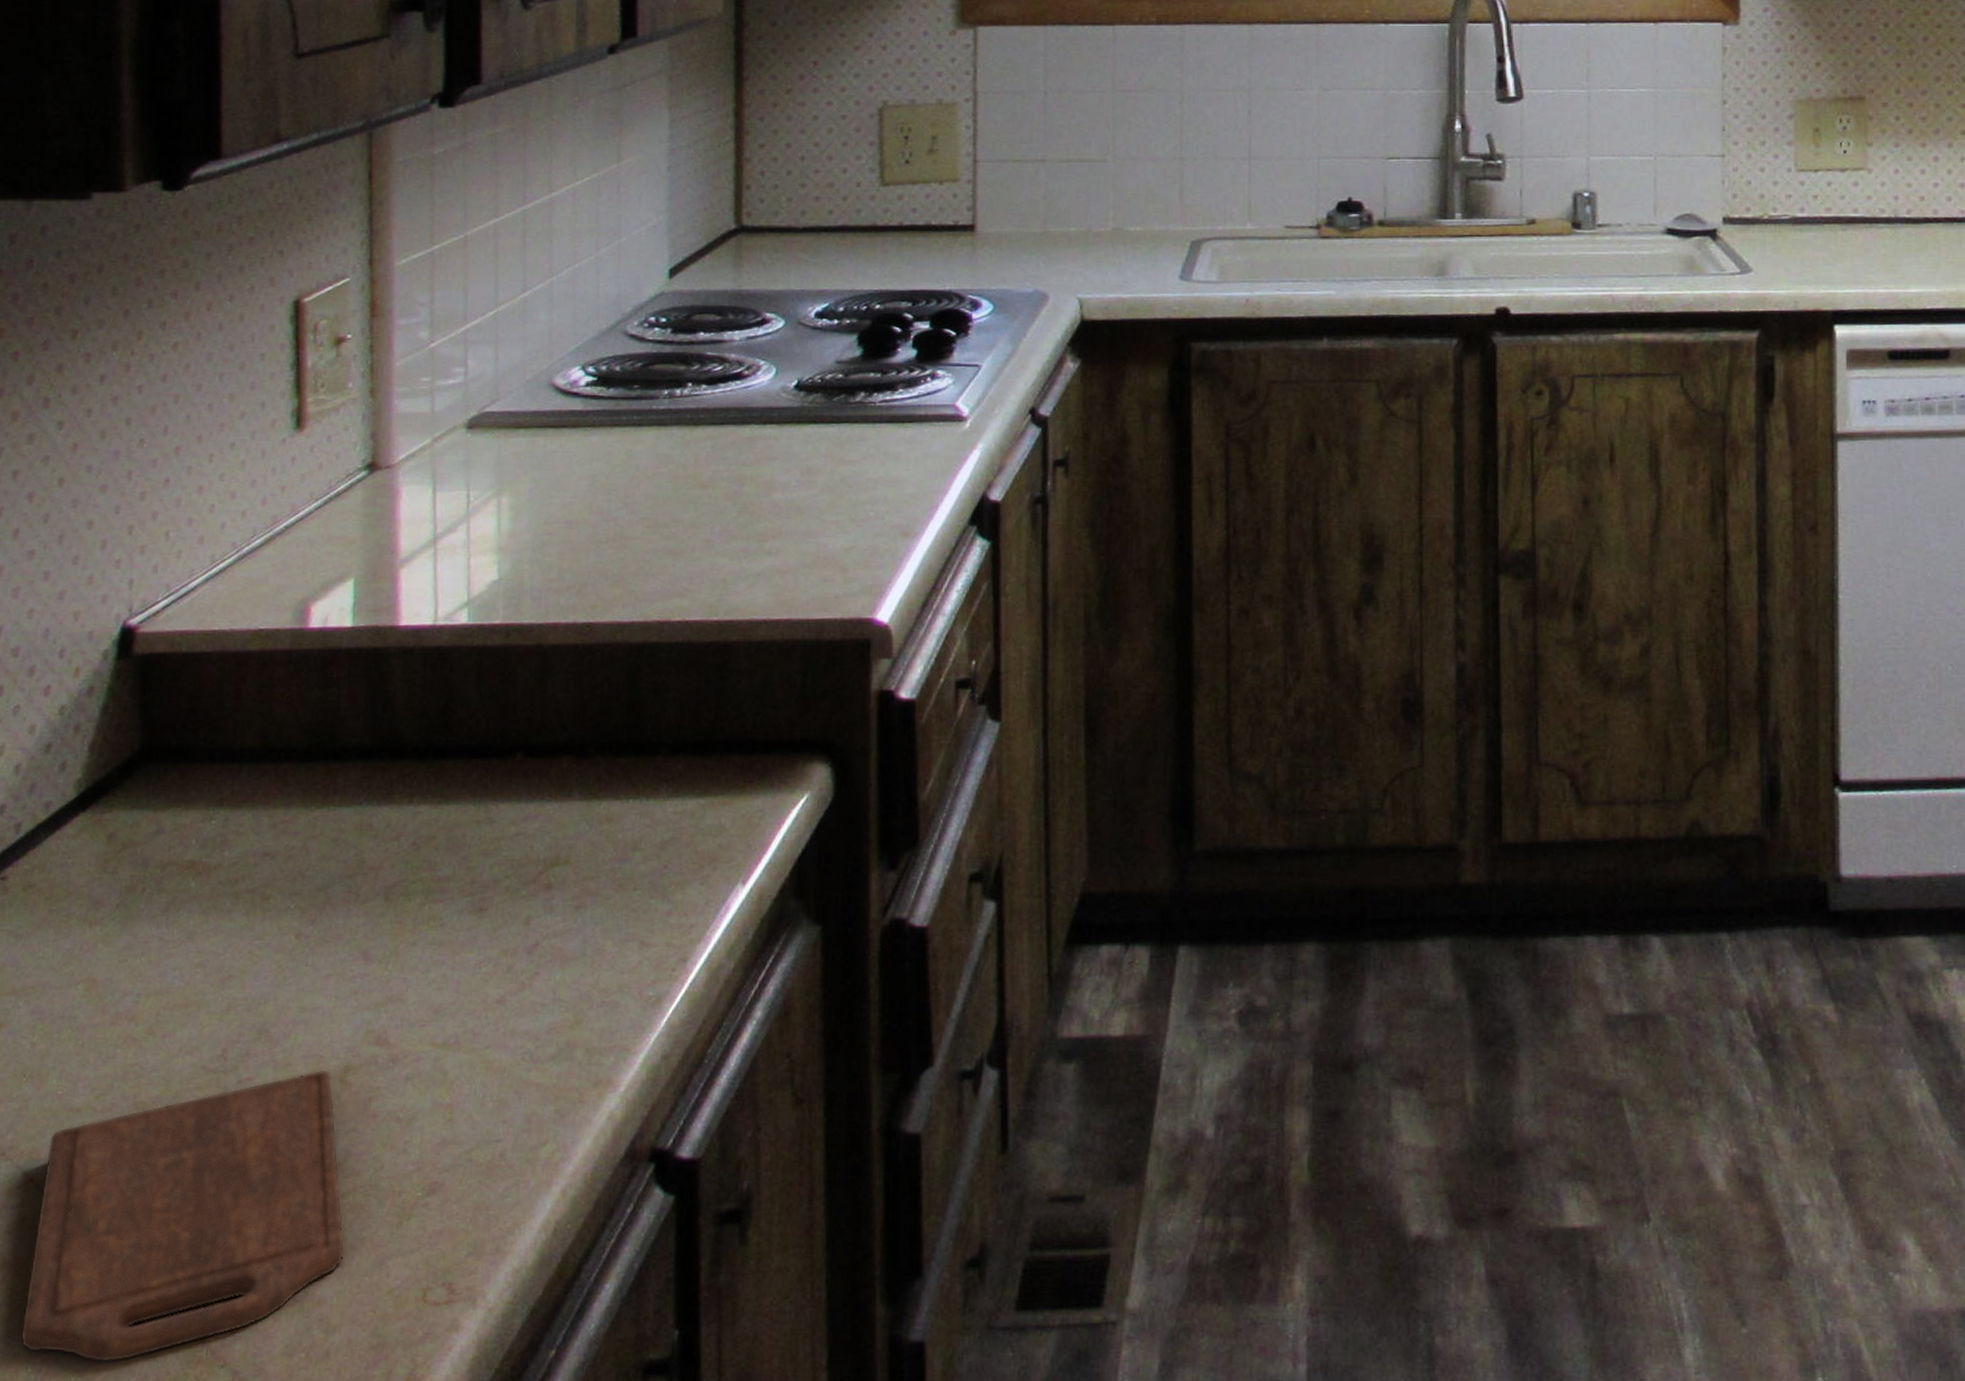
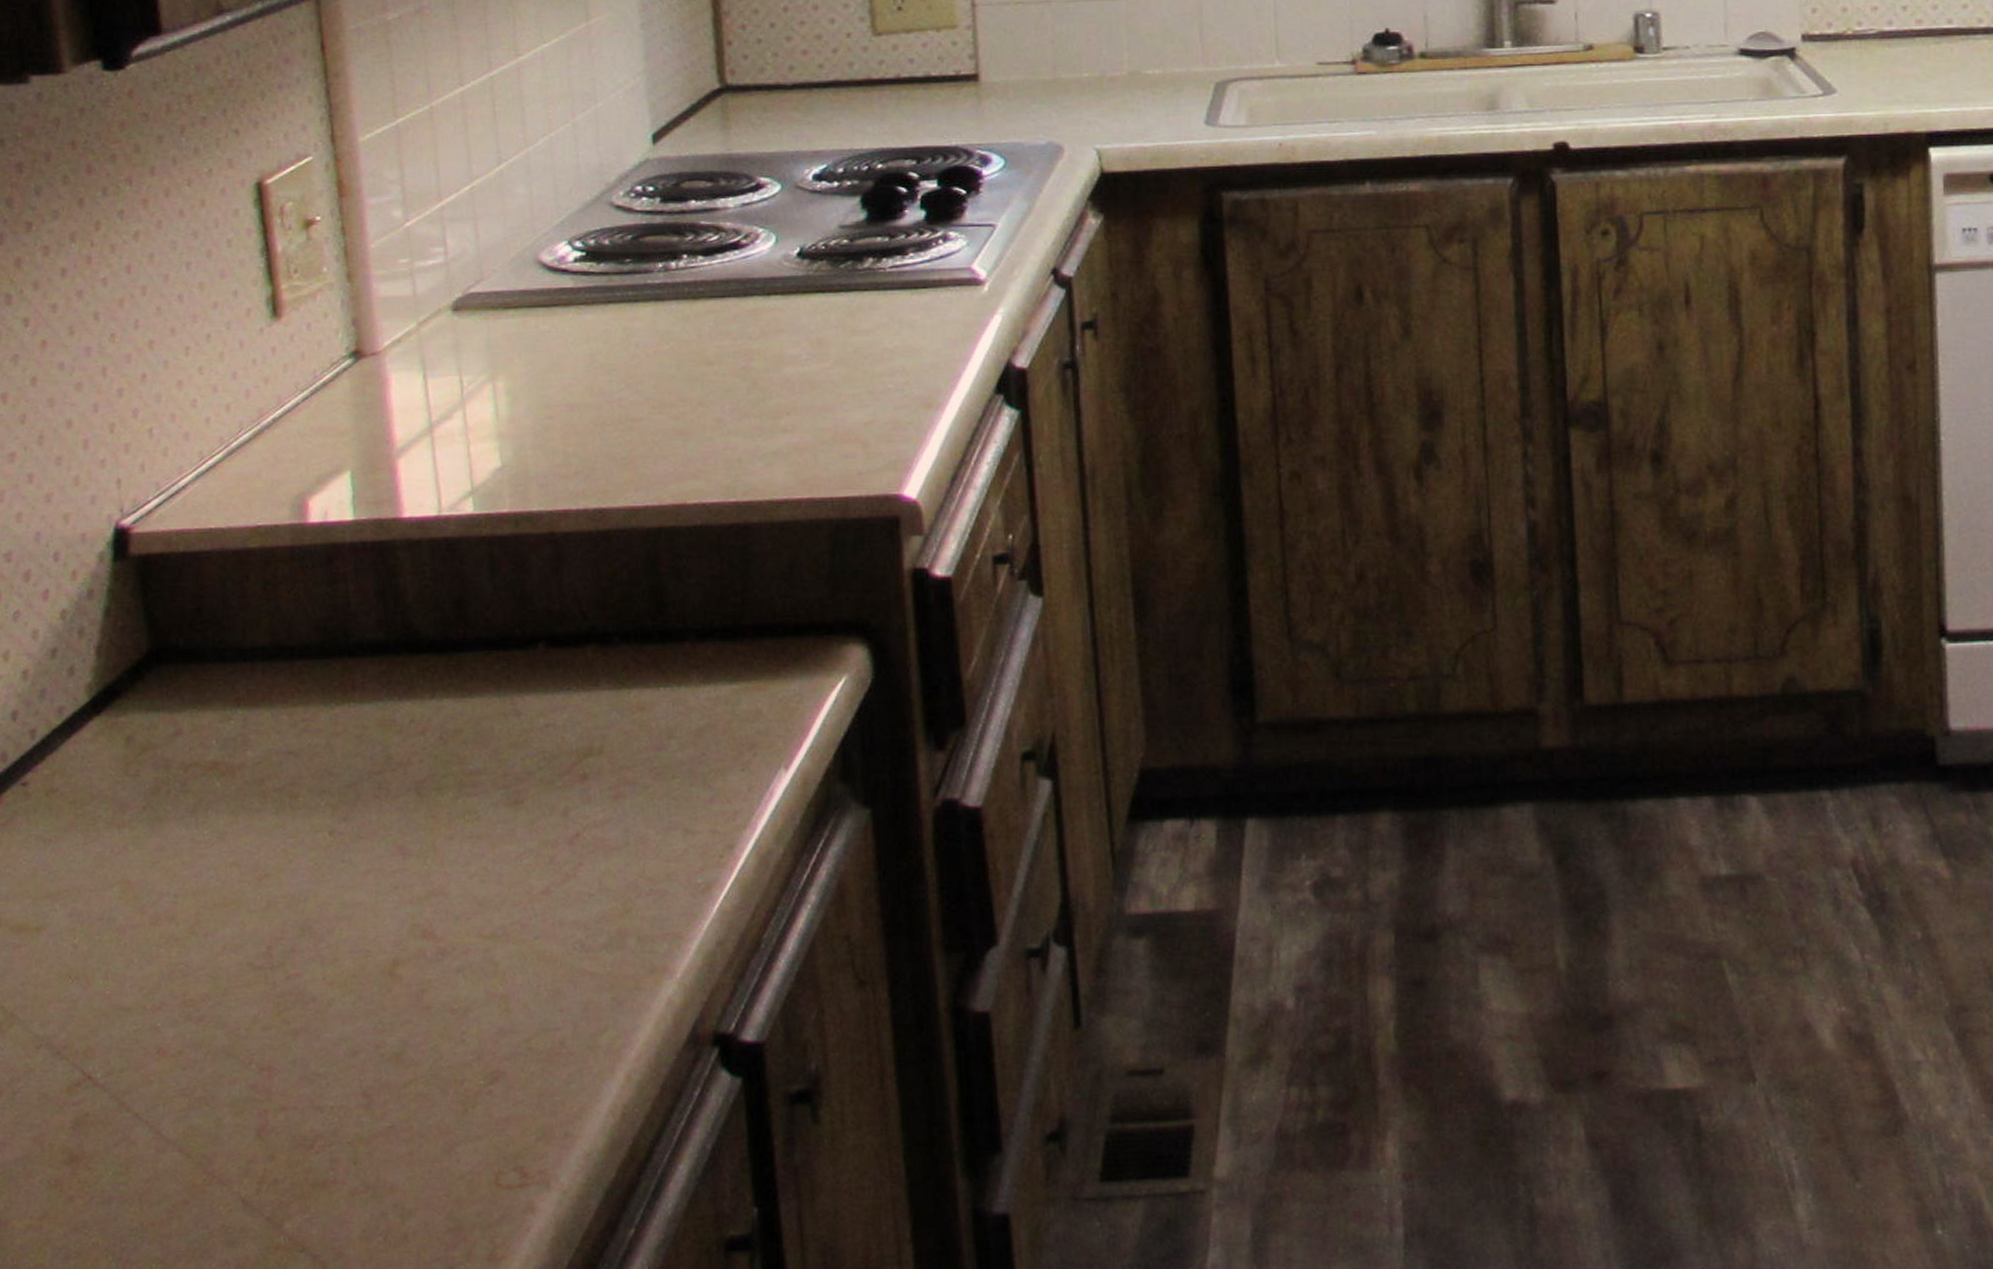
cutting board: present [20,1069,345,1363] -> none [96,964,413,1251]

